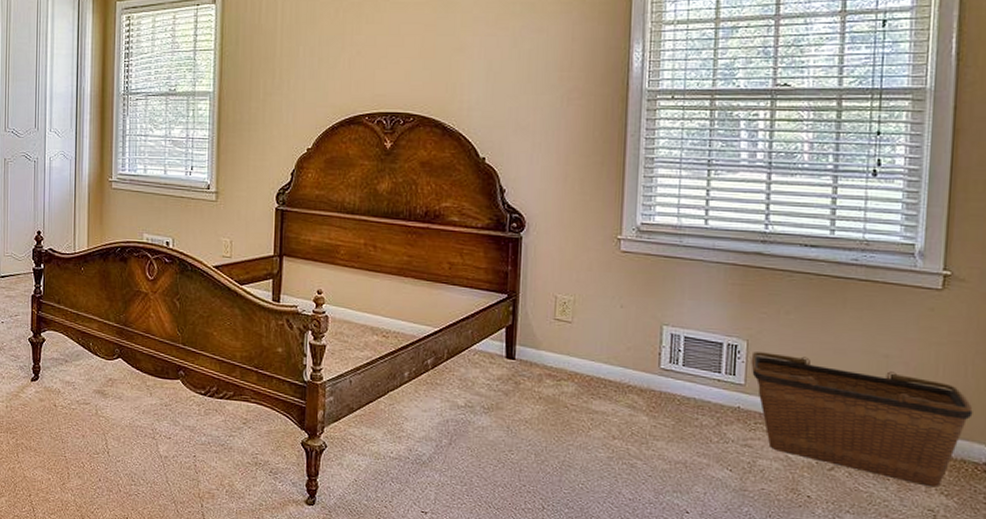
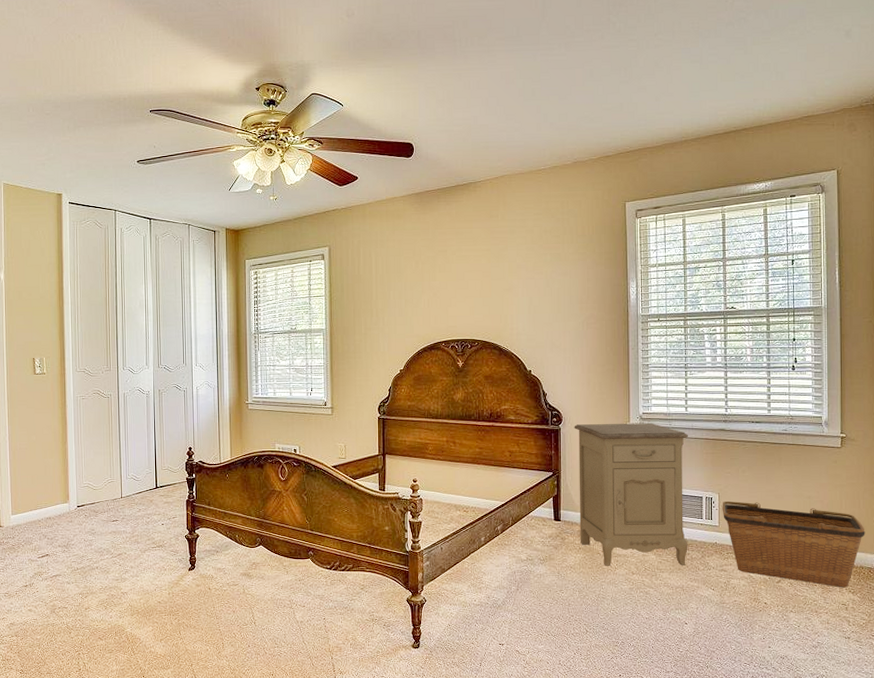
nightstand: none [540,233,708,434] -> present [574,423,689,566]

